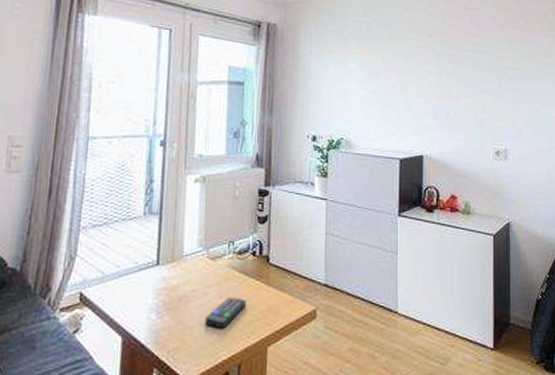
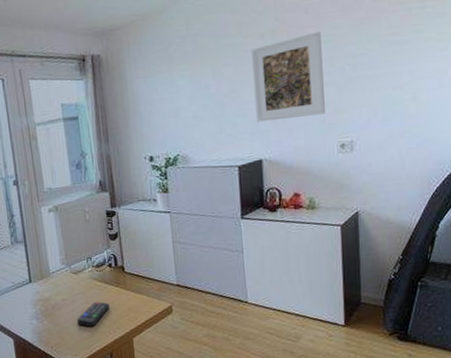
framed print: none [420,41,483,119] -> present [251,31,325,123]

